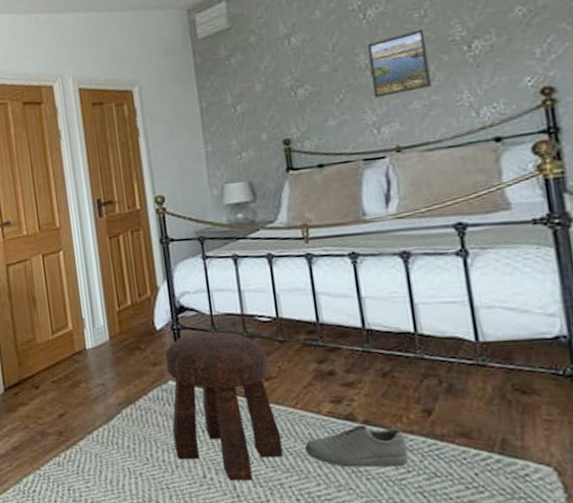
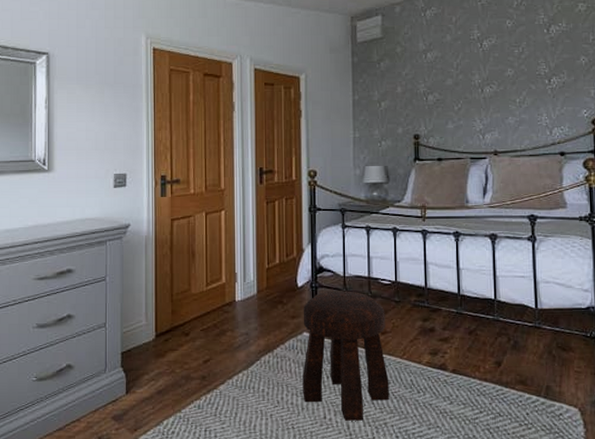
shoe: present [304,424,409,467] -> none [406,373,482,409]
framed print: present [367,29,433,98] -> none [481,62,523,111]

